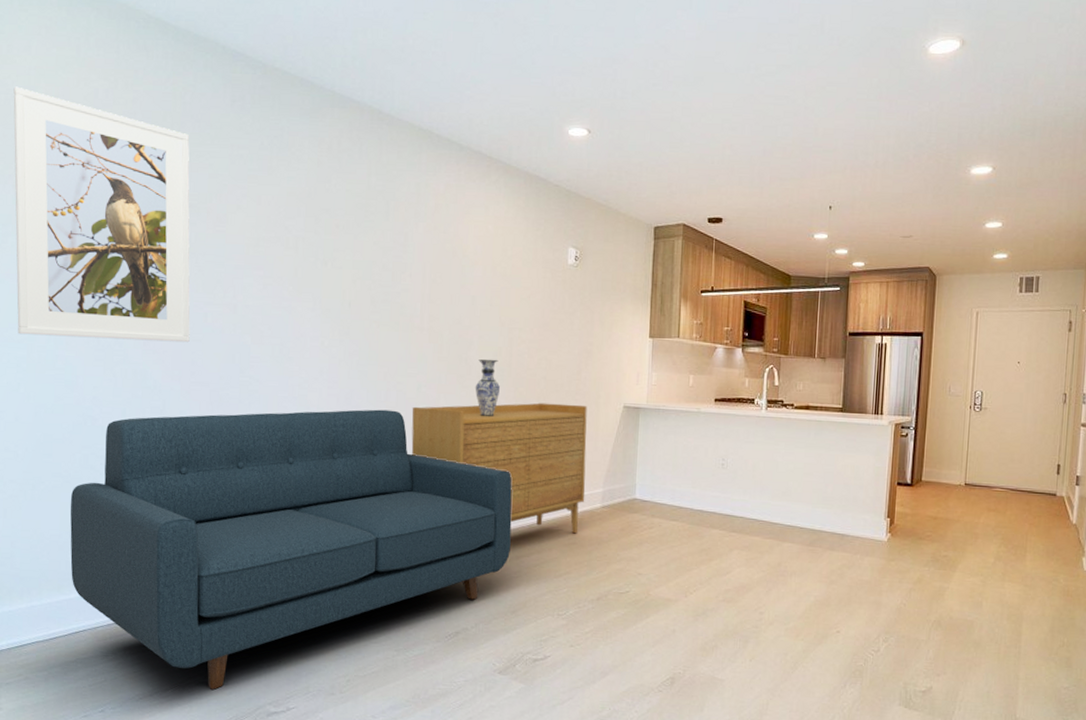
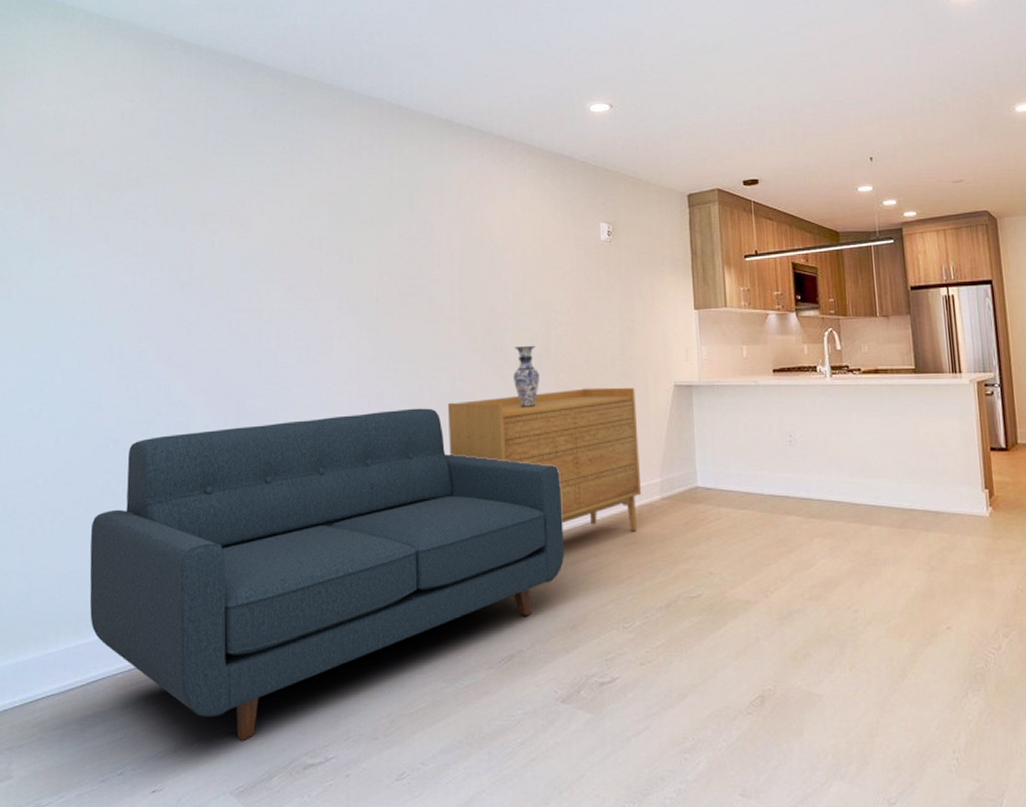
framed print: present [13,86,190,343] -> none [41,115,215,358]

